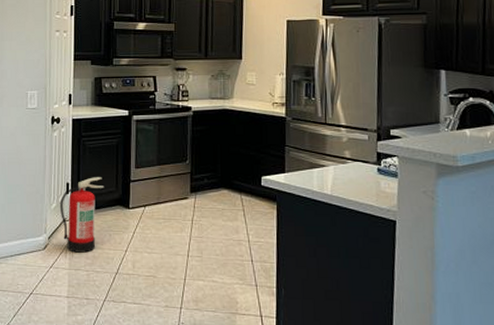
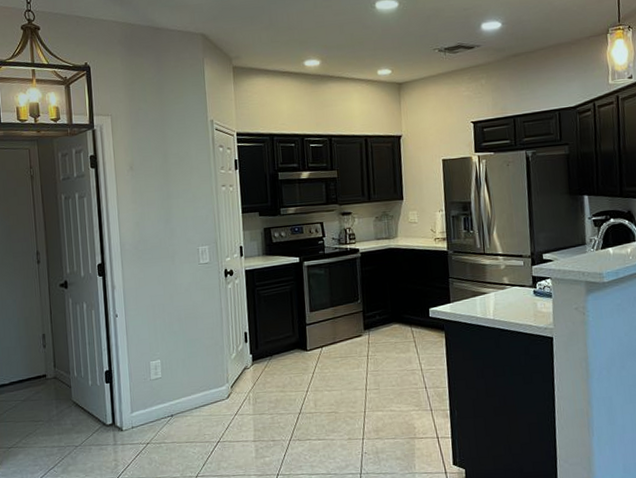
fire extinguisher: present [59,177,104,253] -> none [239,323,281,398]

